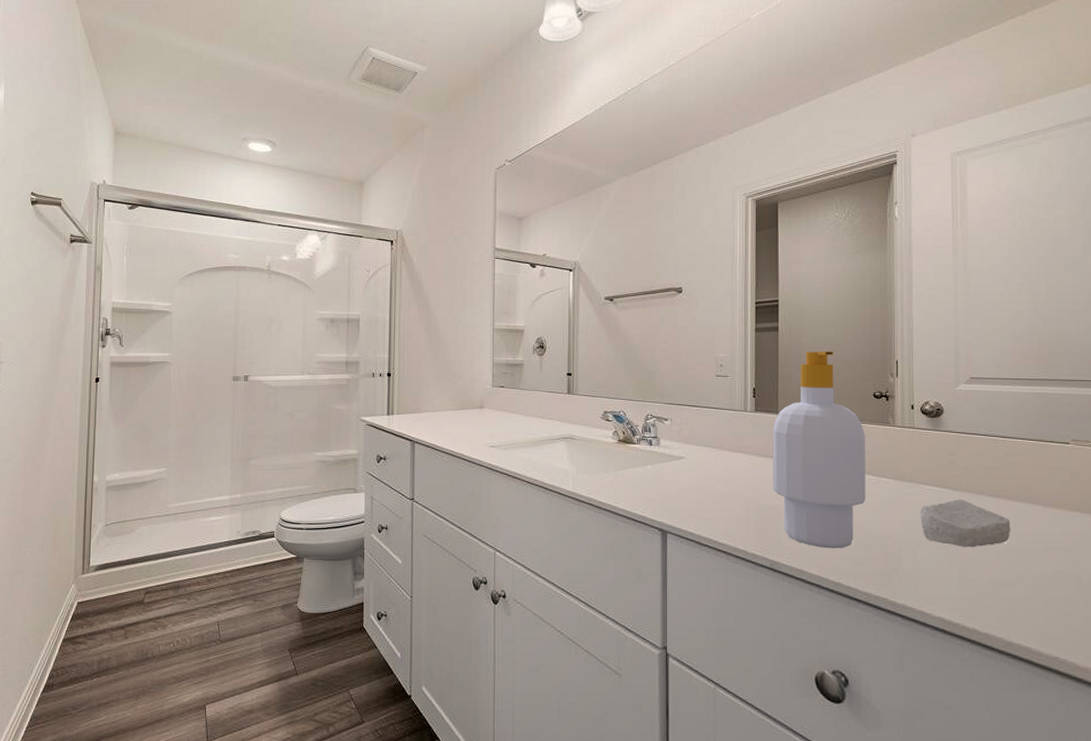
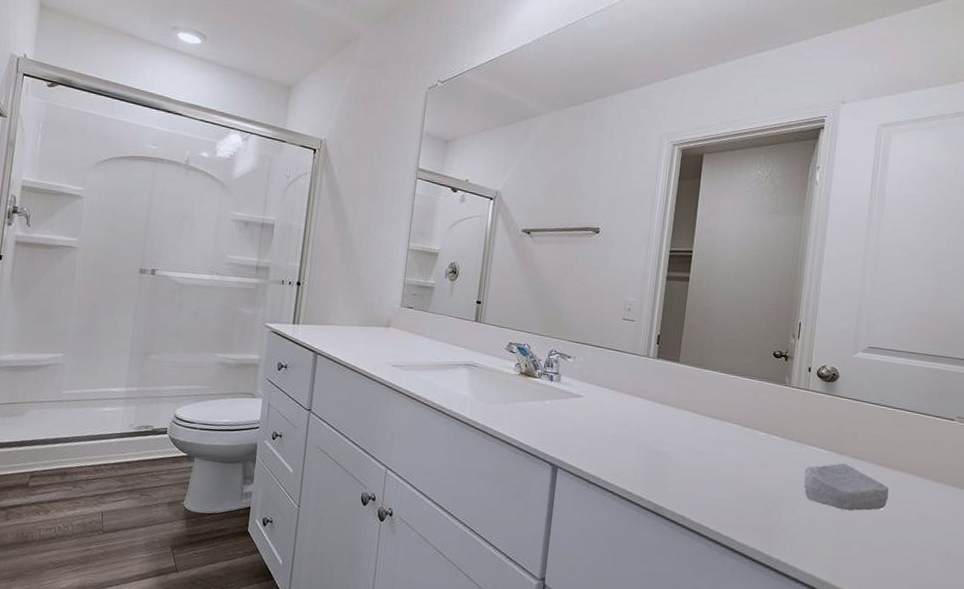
soap bottle: present [772,351,866,549] -> none [665,305,761,500]

